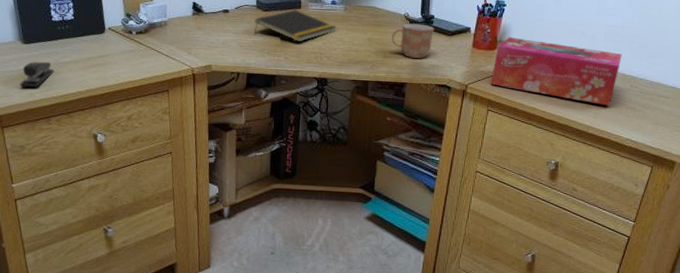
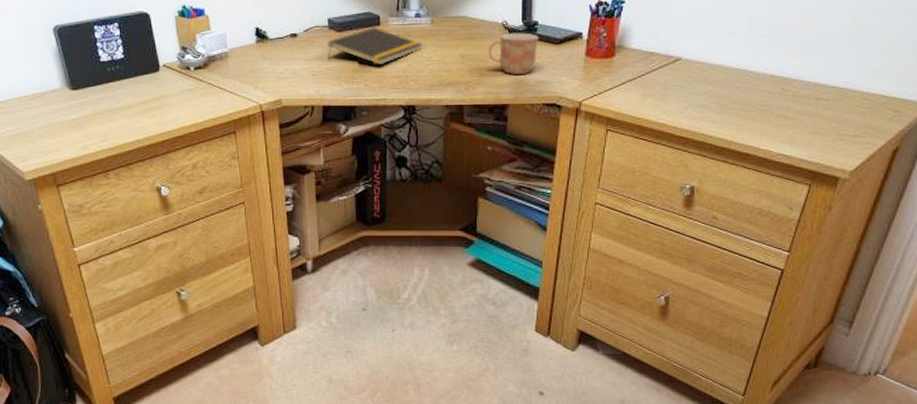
stapler: present [19,61,54,88] -> none [71,108,108,139]
tissue box: present [491,37,622,106] -> none [609,40,770,116]

